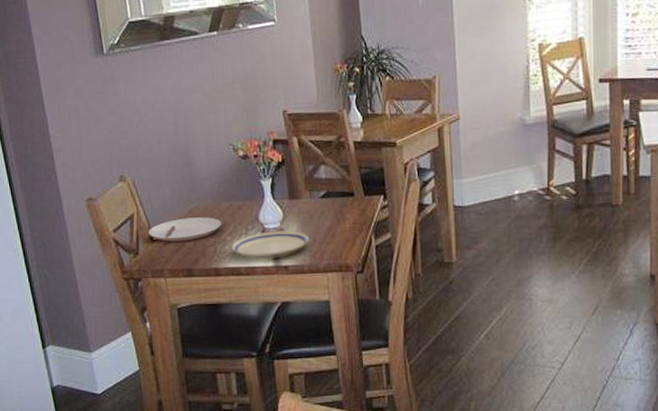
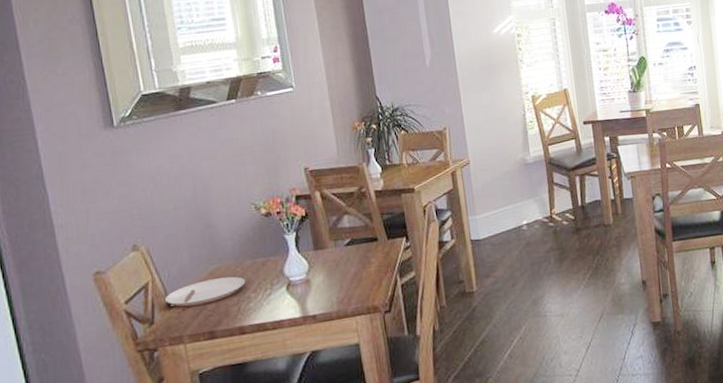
plate: present [231,231,310,260] -> none [256,280,337,313]

